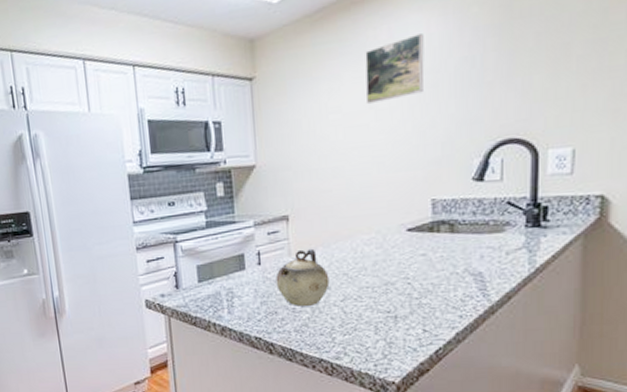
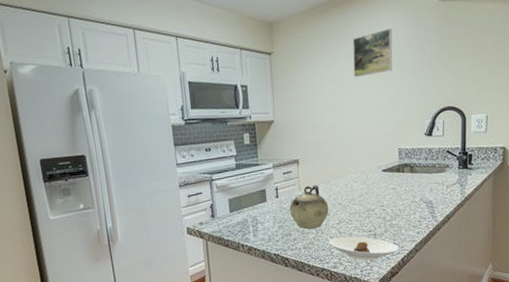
saucer: none [329,318,431,352] -> present [328,236,399,261]

